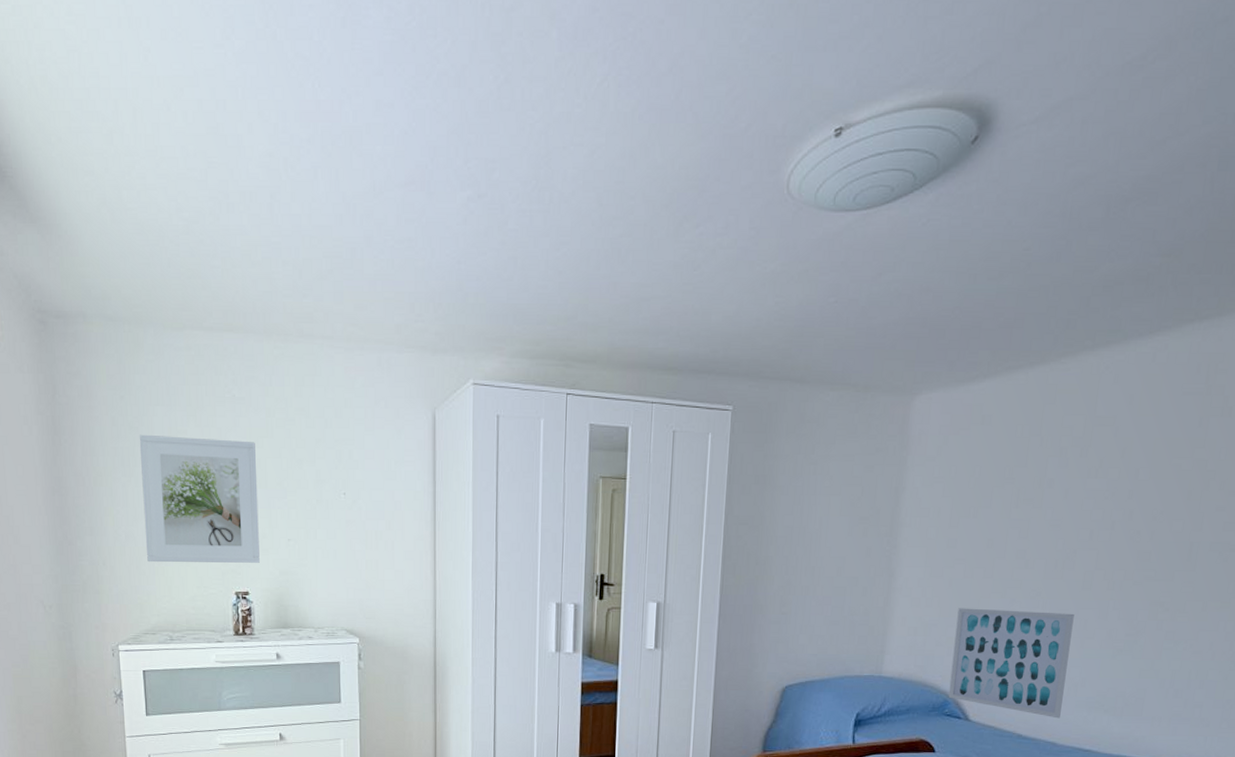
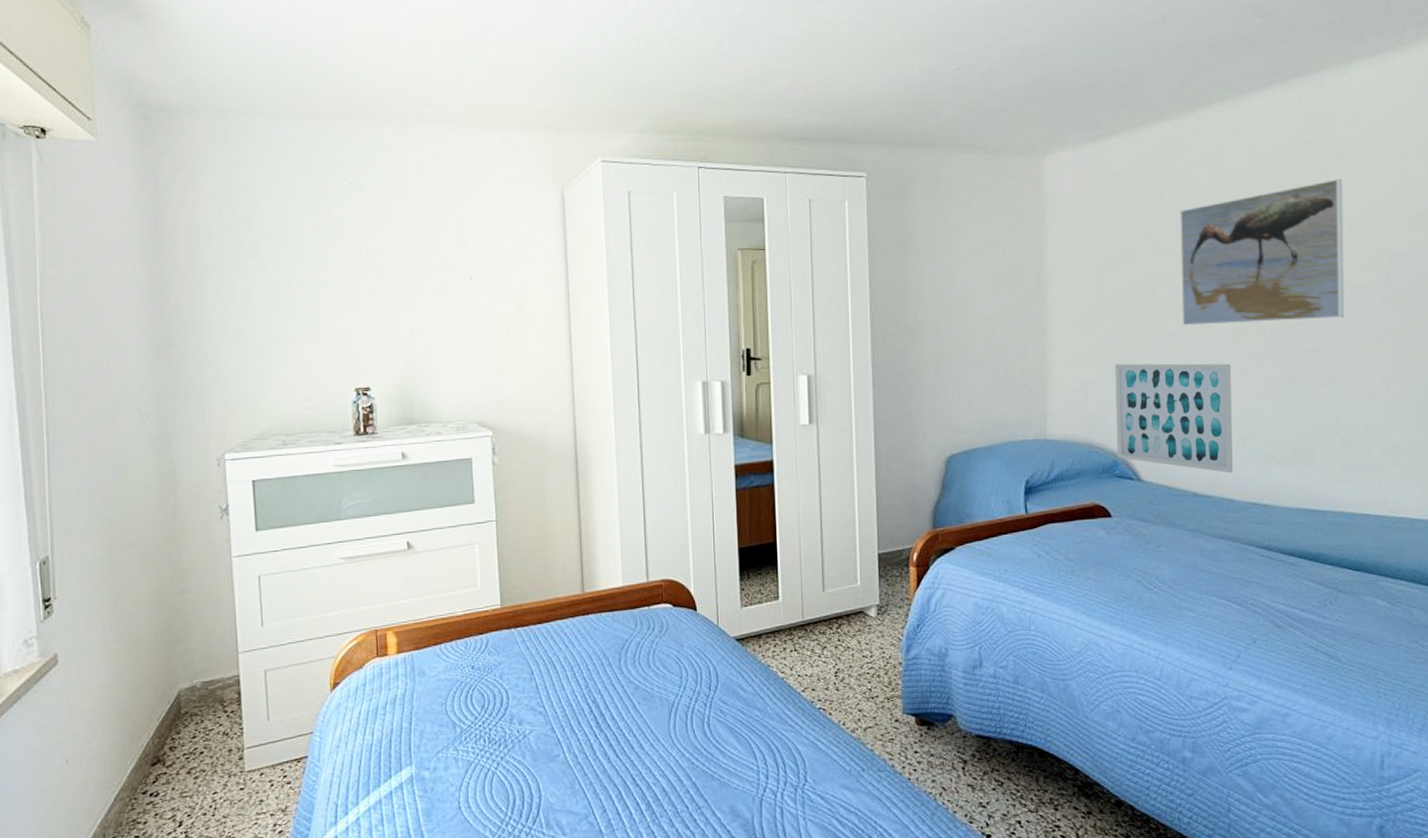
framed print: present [139,434,260,563] -> none [248,226,381,361]
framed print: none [1031,433,1222,575] -> present [1180,179,1345,326]

